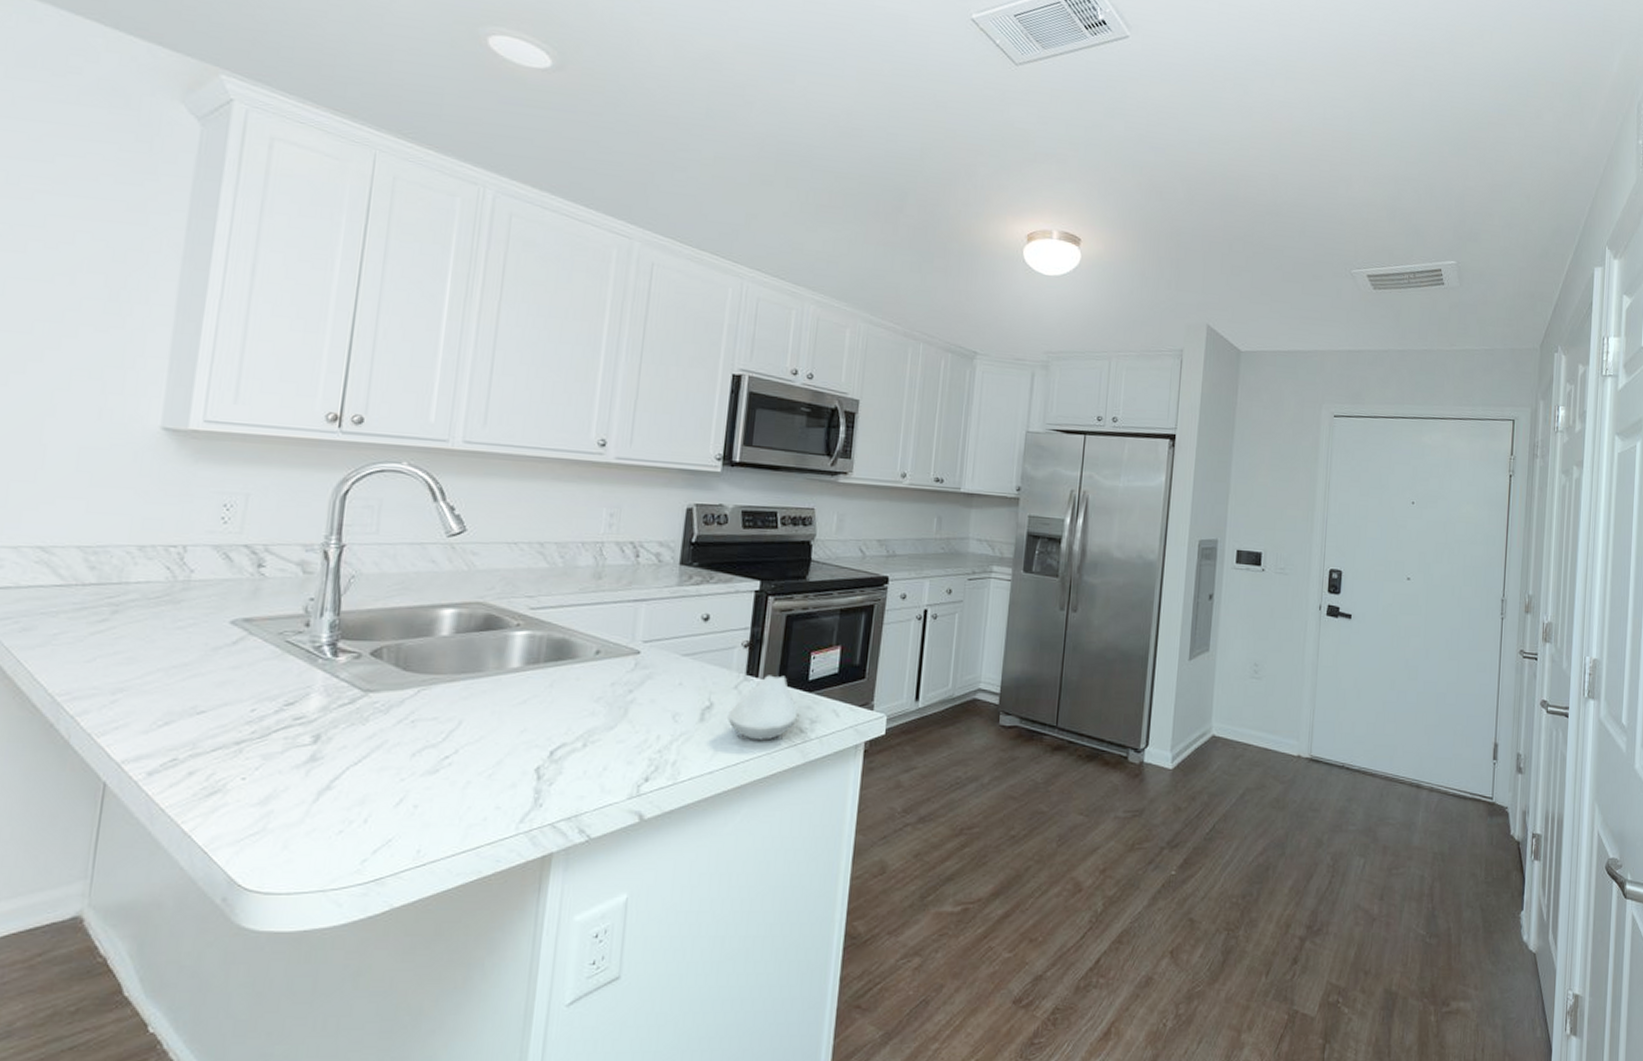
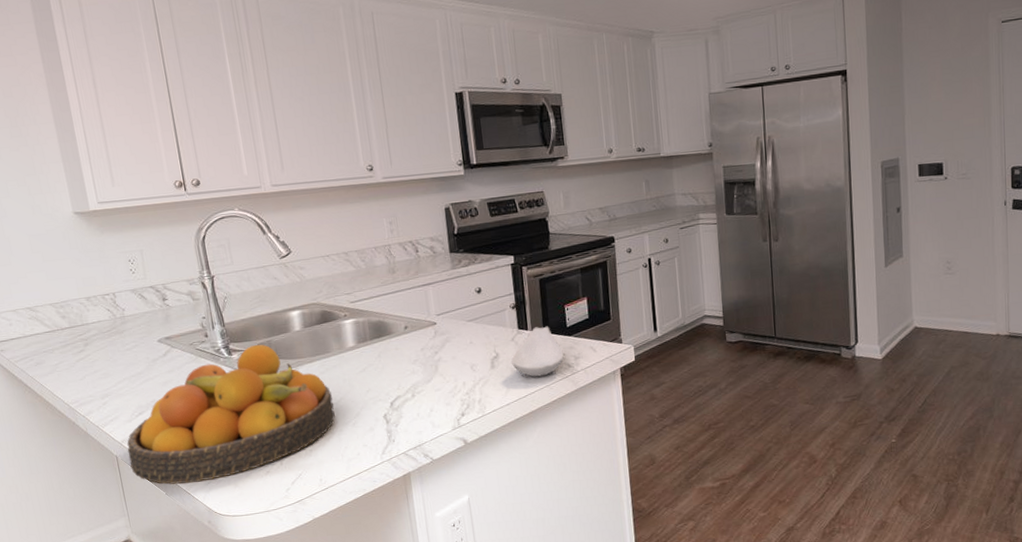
fruit bowl: none [122,646,469,836] -> present [127,344,335,484]

